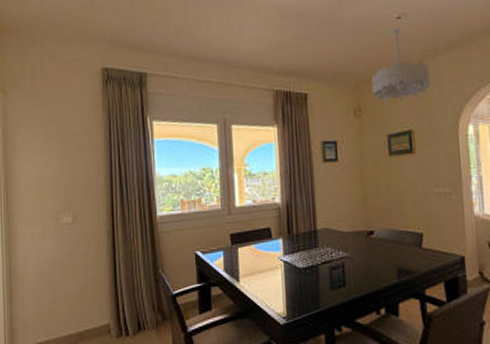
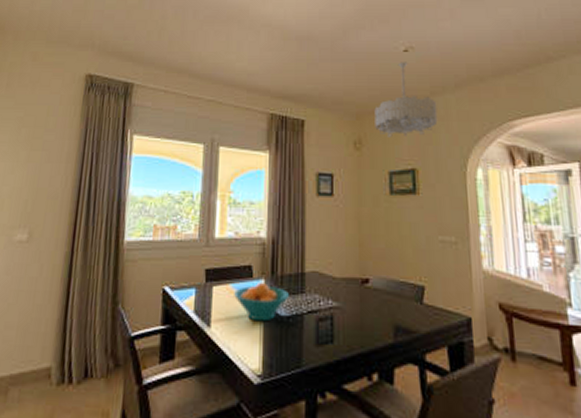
fruit bowl: none [257,240,306,274] -> present [234,281,290,322]

